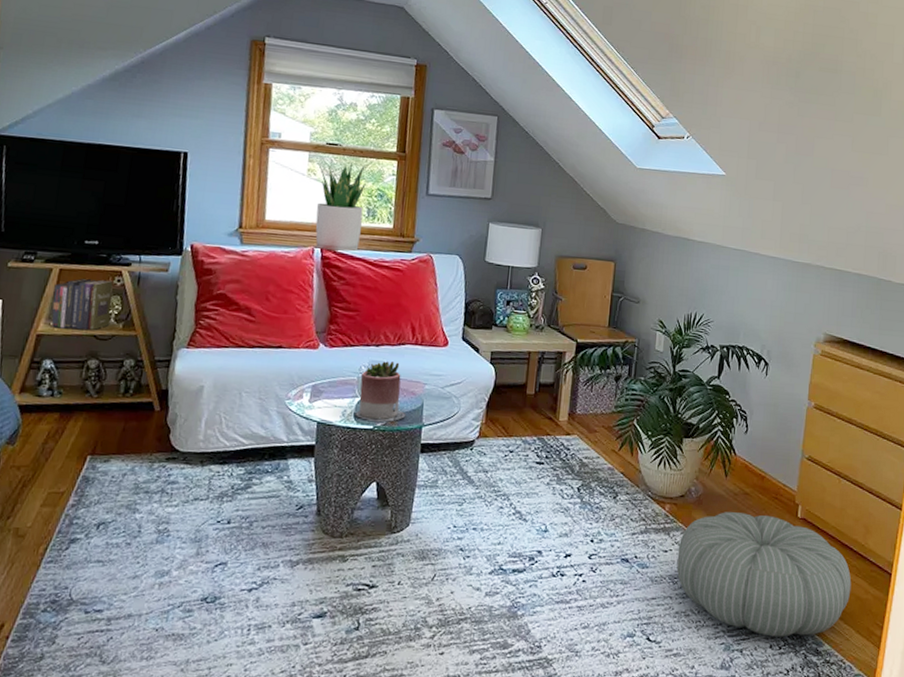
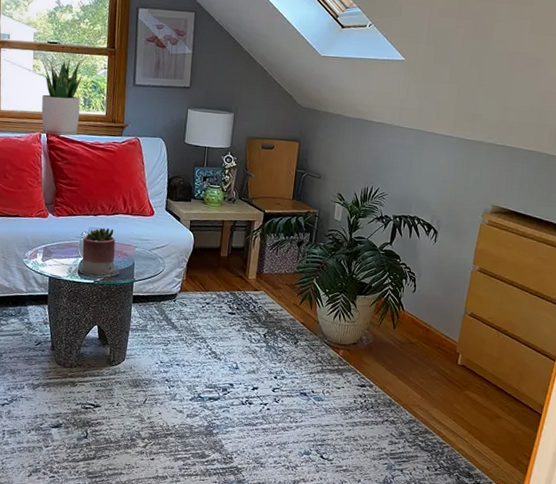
pouf: present [676,512,852,637] -> none [347,357,504,462]

